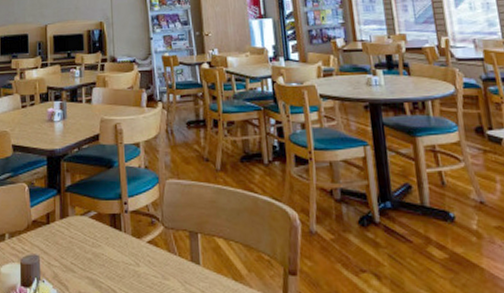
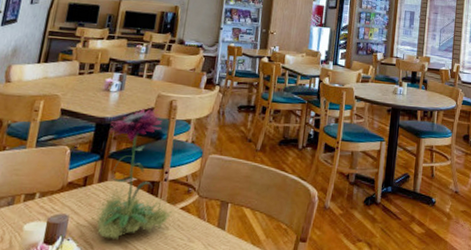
flower: none [60,134,142,279] -> present [91,108,174,240]

